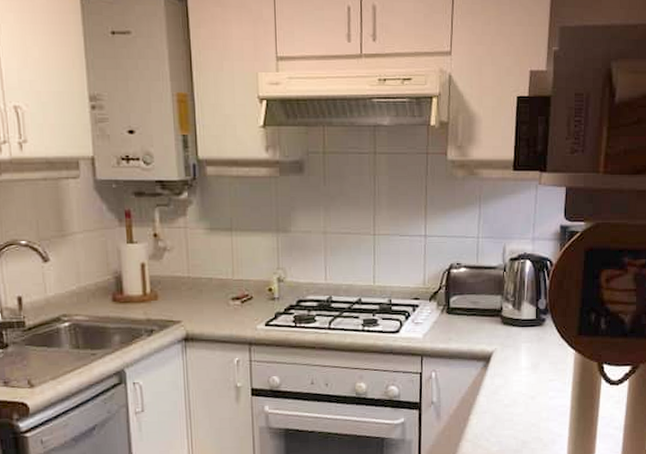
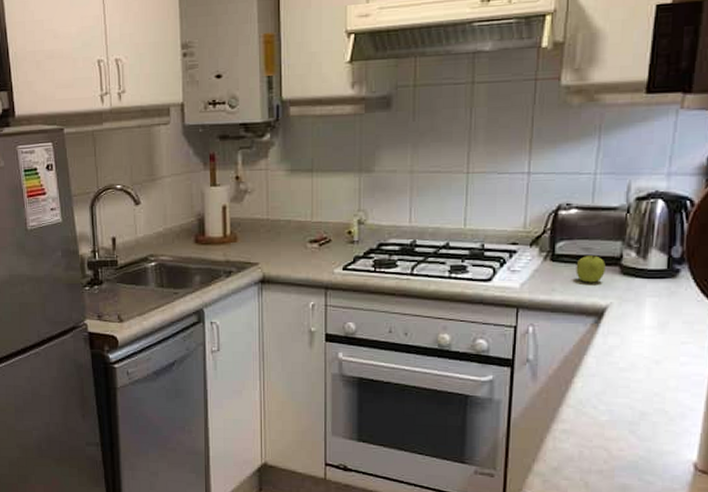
fruit: none [467,308,490,332] -> present [576,256,606,283]

